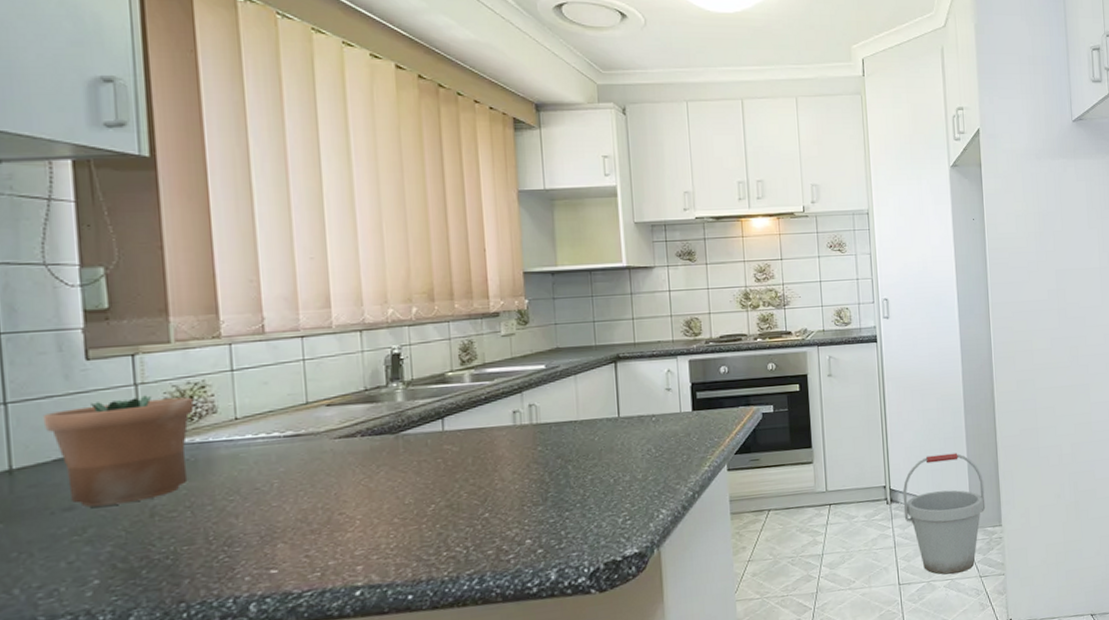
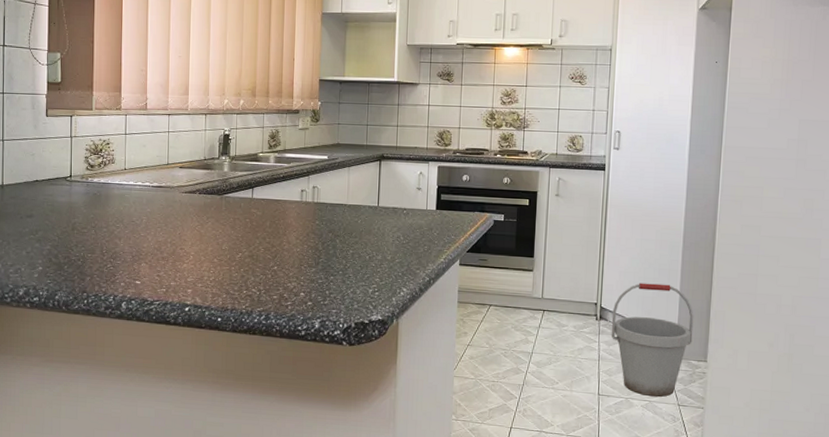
planter: present [42,395,194,508] -> none [21,145,102,218]

